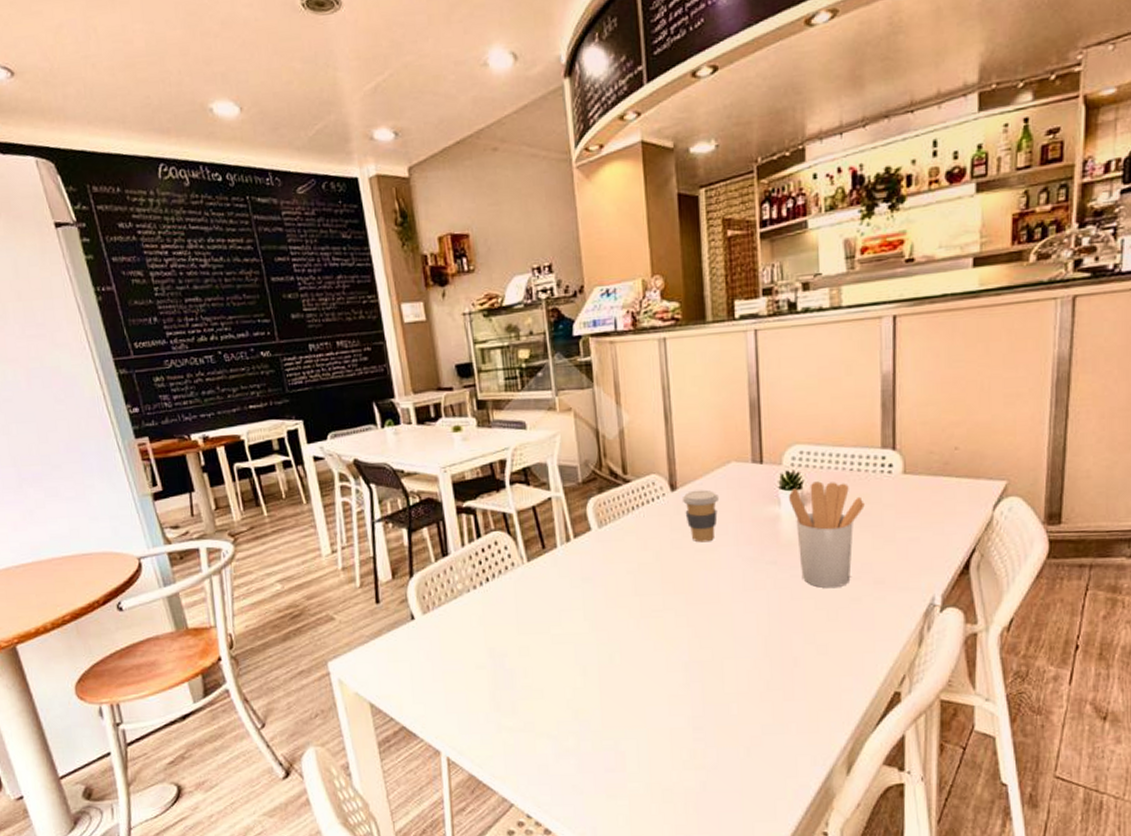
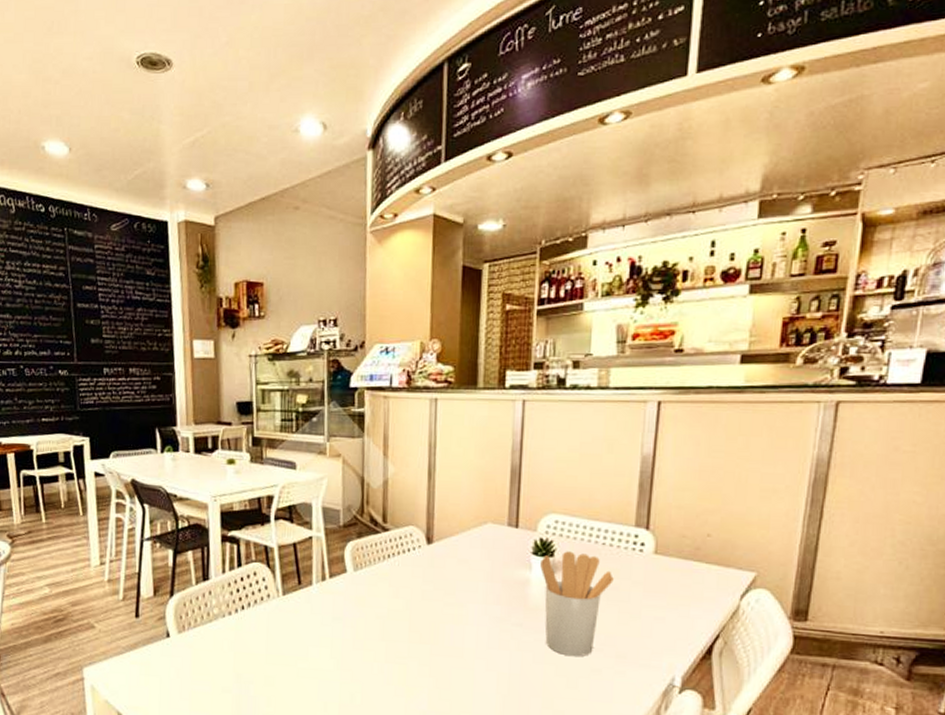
coffee cup: present [681,489,720,543] -> none [436,546,473,597]

